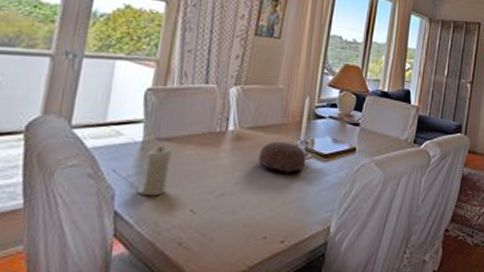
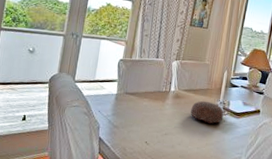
candle: present [137,145,173,196] -> none [113,97,135,131]

